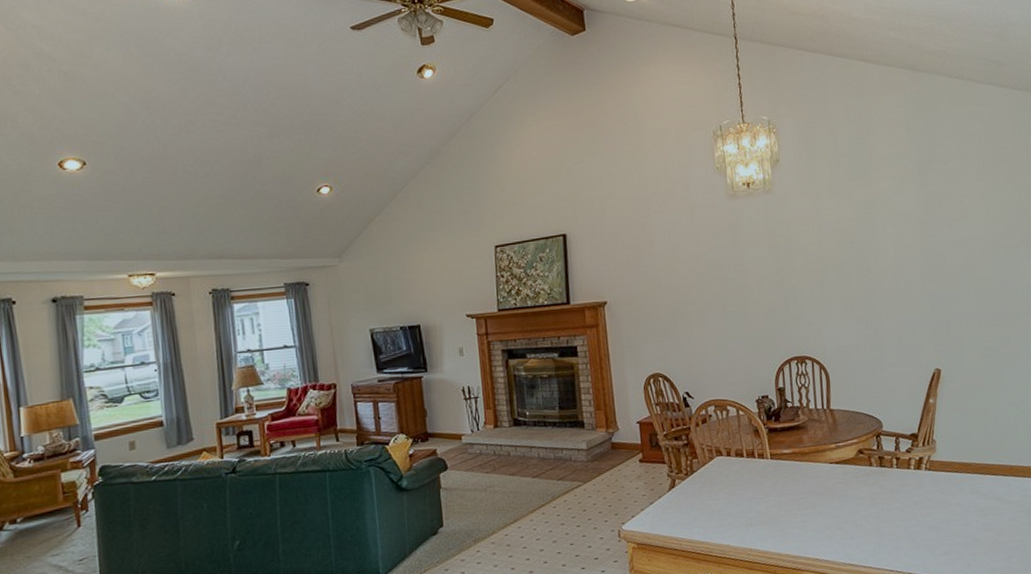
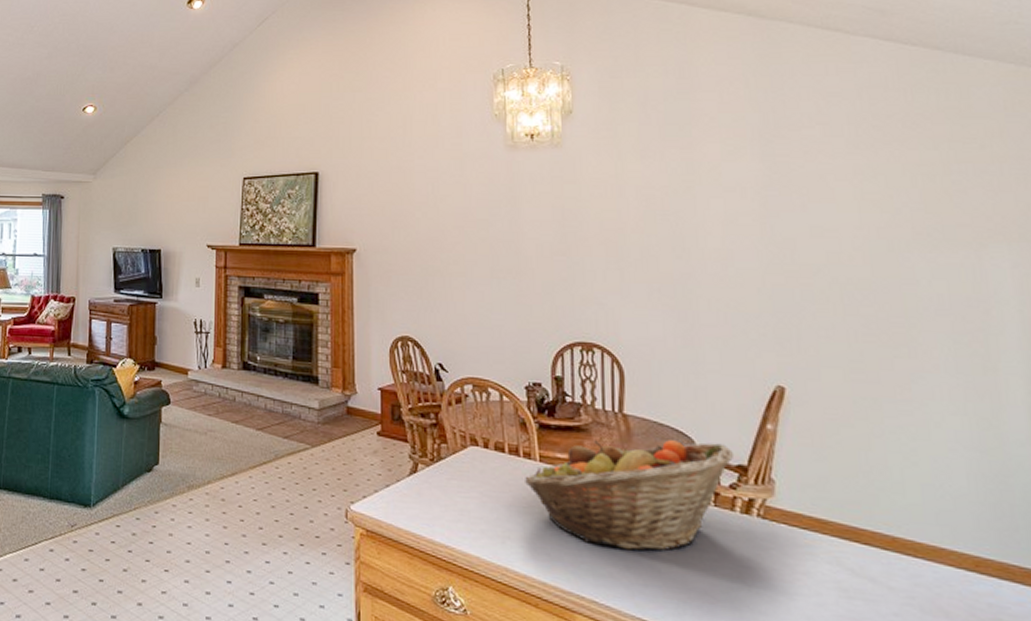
fruit basket: none [760,419,909,516] -> present [525,440,735,551]

